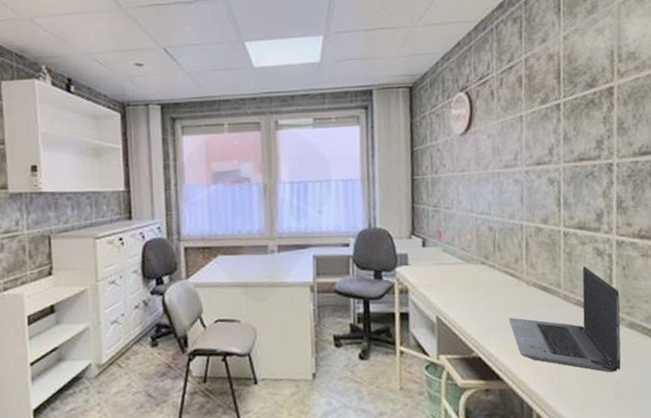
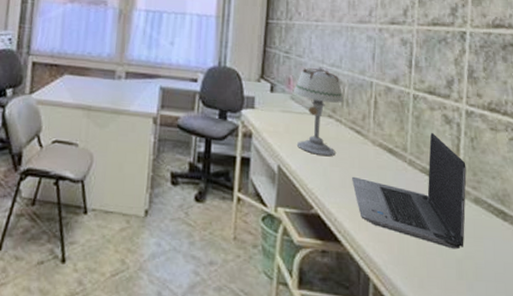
table lamp: none [444,216,496,302] -> present [293,67,344,157]

